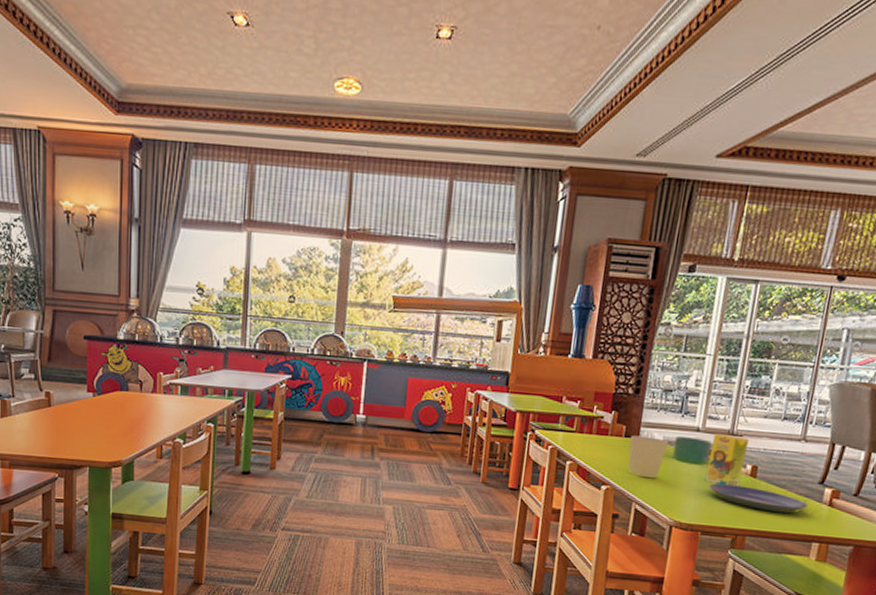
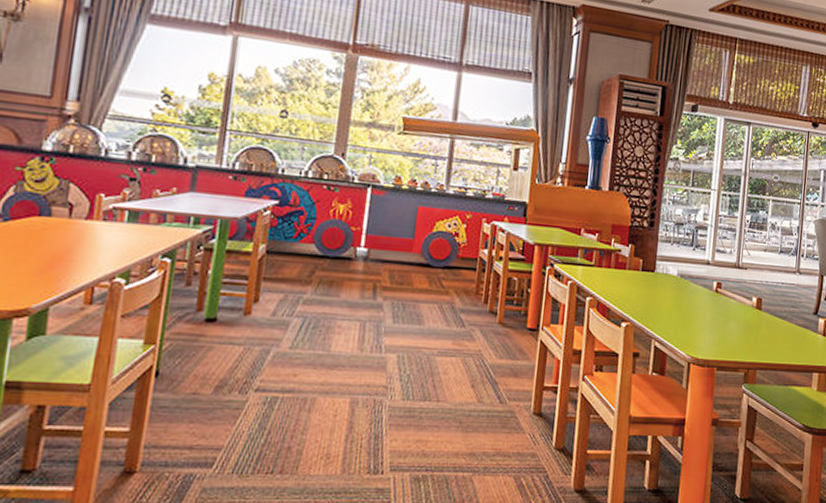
dixie cup: present [628,435,668,479] -> none [646,269,682,314]
cup: present [672,435,713,466] -> none [686,269,722,299]
juice box: present [704,433,750,487] -> none [717,266,753,320]
plate: present [709,483,808,514] -> none [721,317,806,345]

